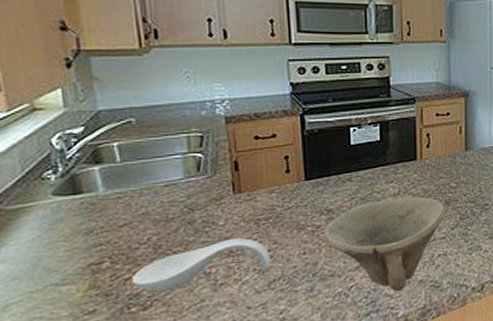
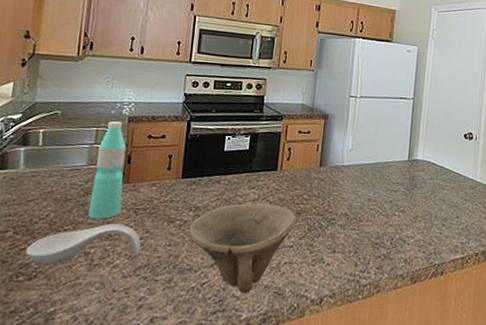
water bottle: none [194,124,239,237] -> present [87,121,126,220]

